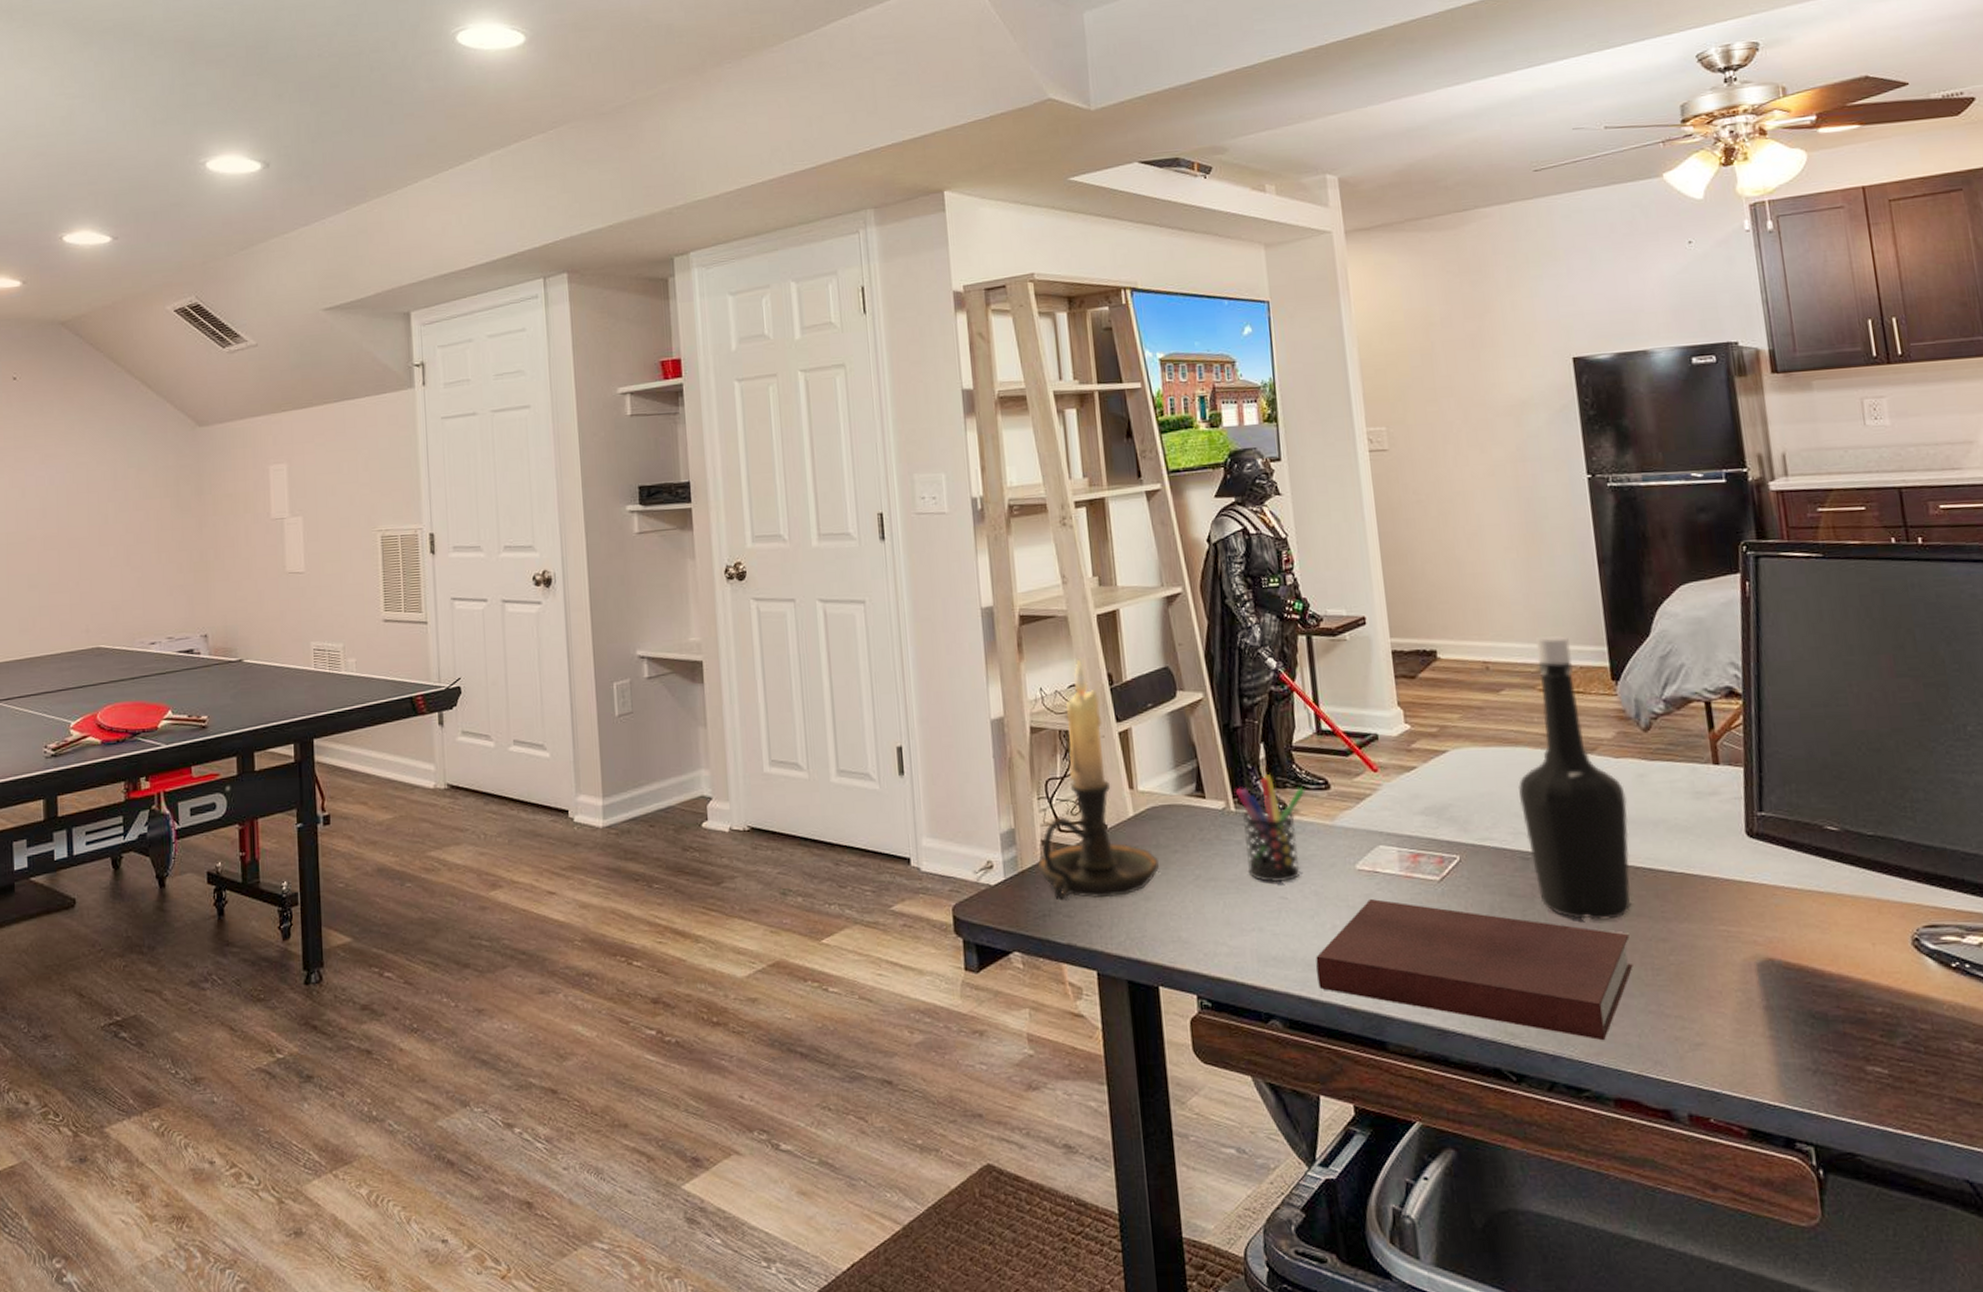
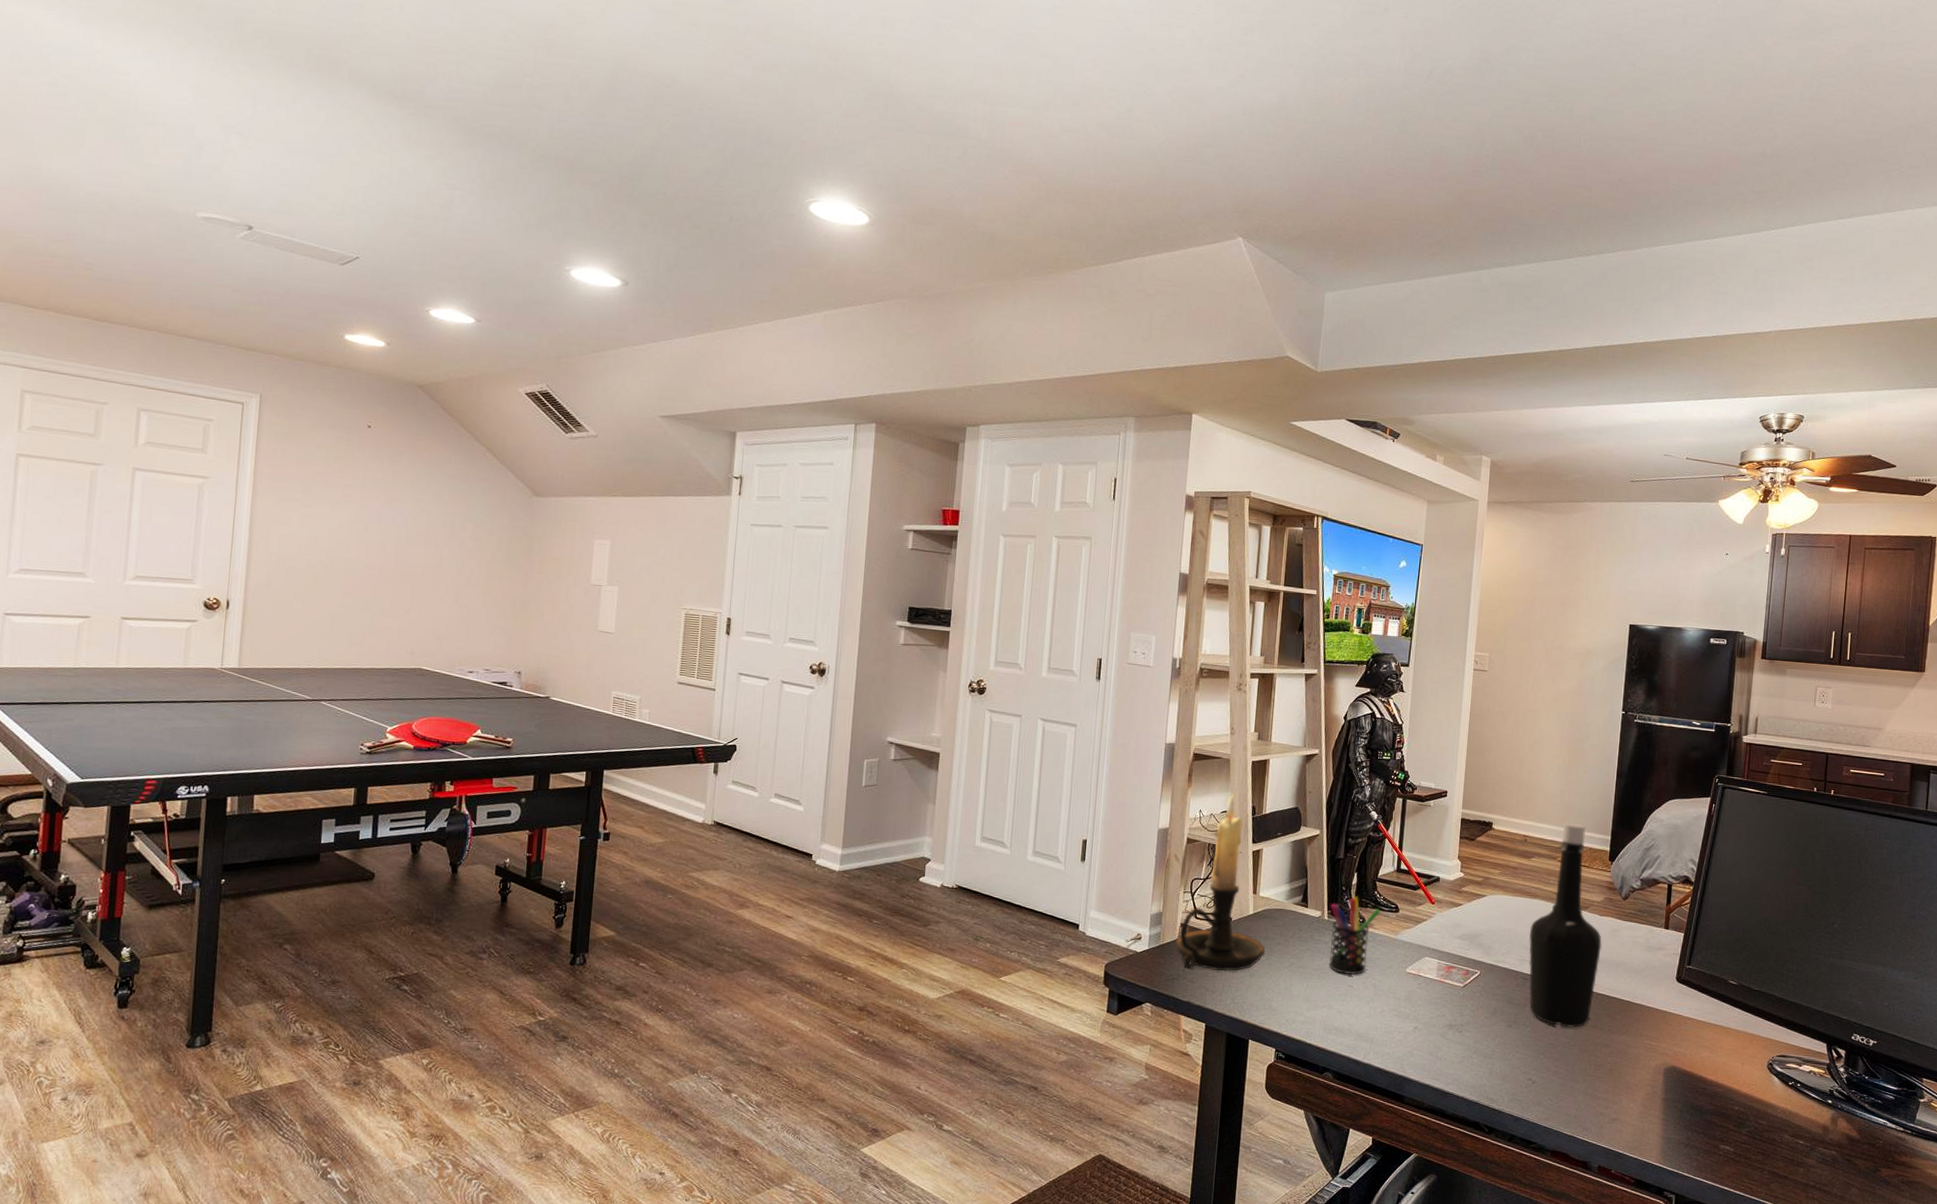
notebook: present [1316,899,1633,1041] -> none [1364,995,1584,1111]

